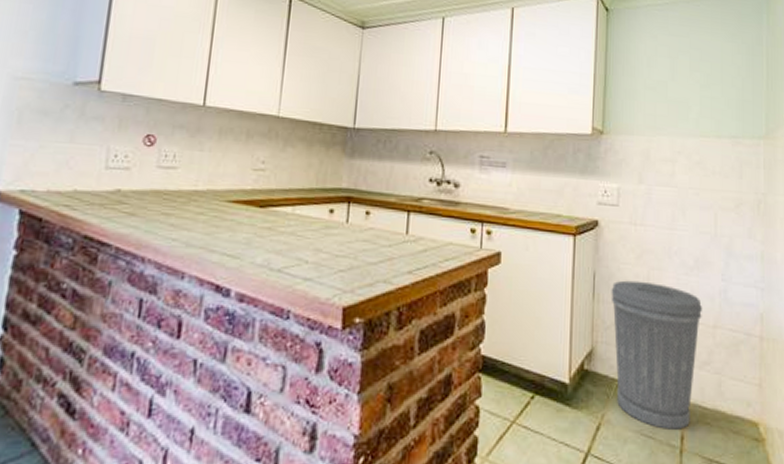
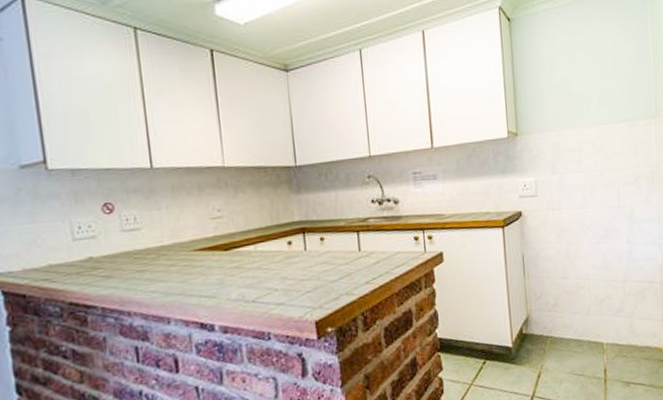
trash can: present [611,280,702,430] -> none [538,255,613,367]

